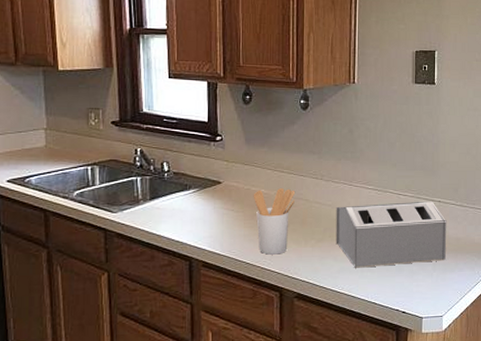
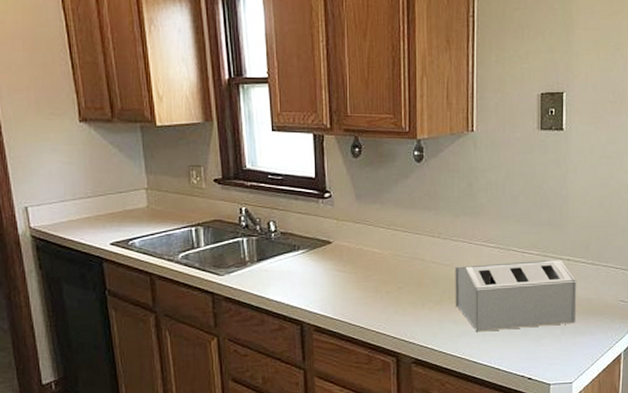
utensil holder: present [253,188,296,255] -> none [365,248,411,318]

